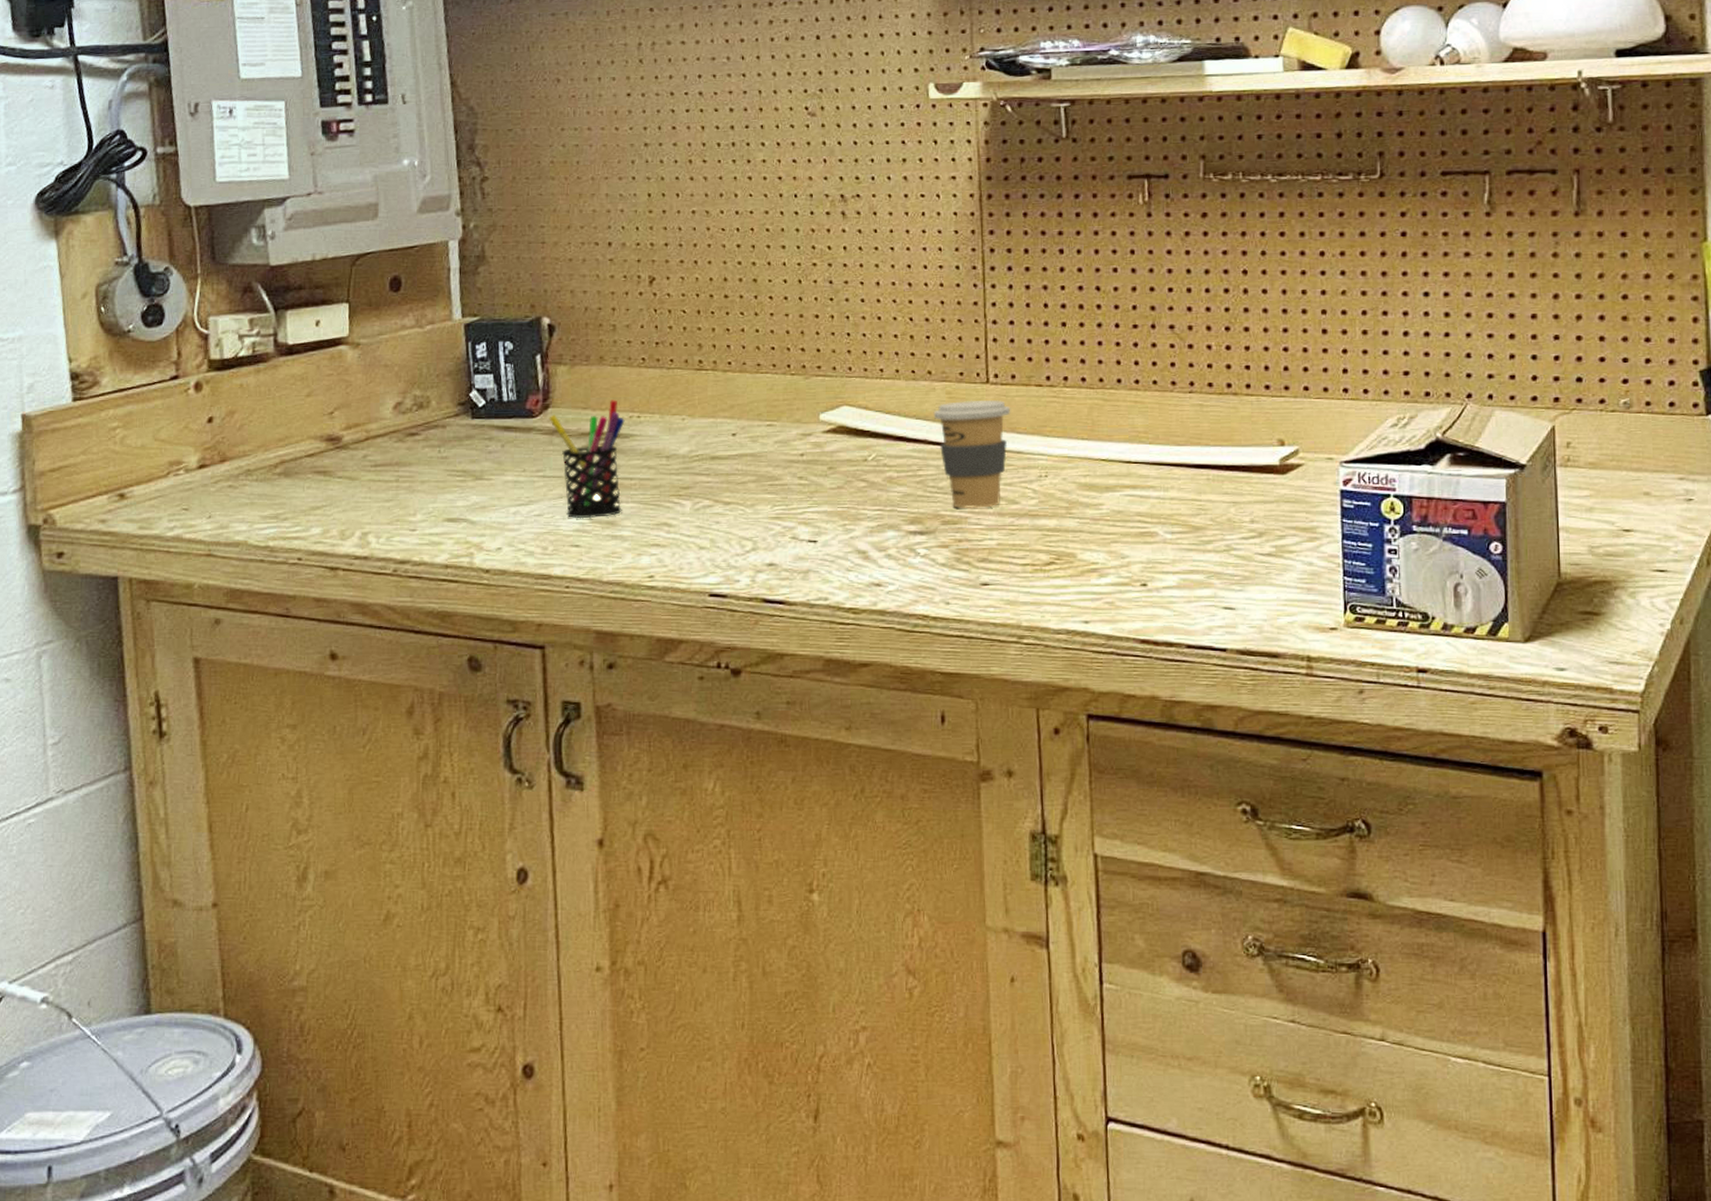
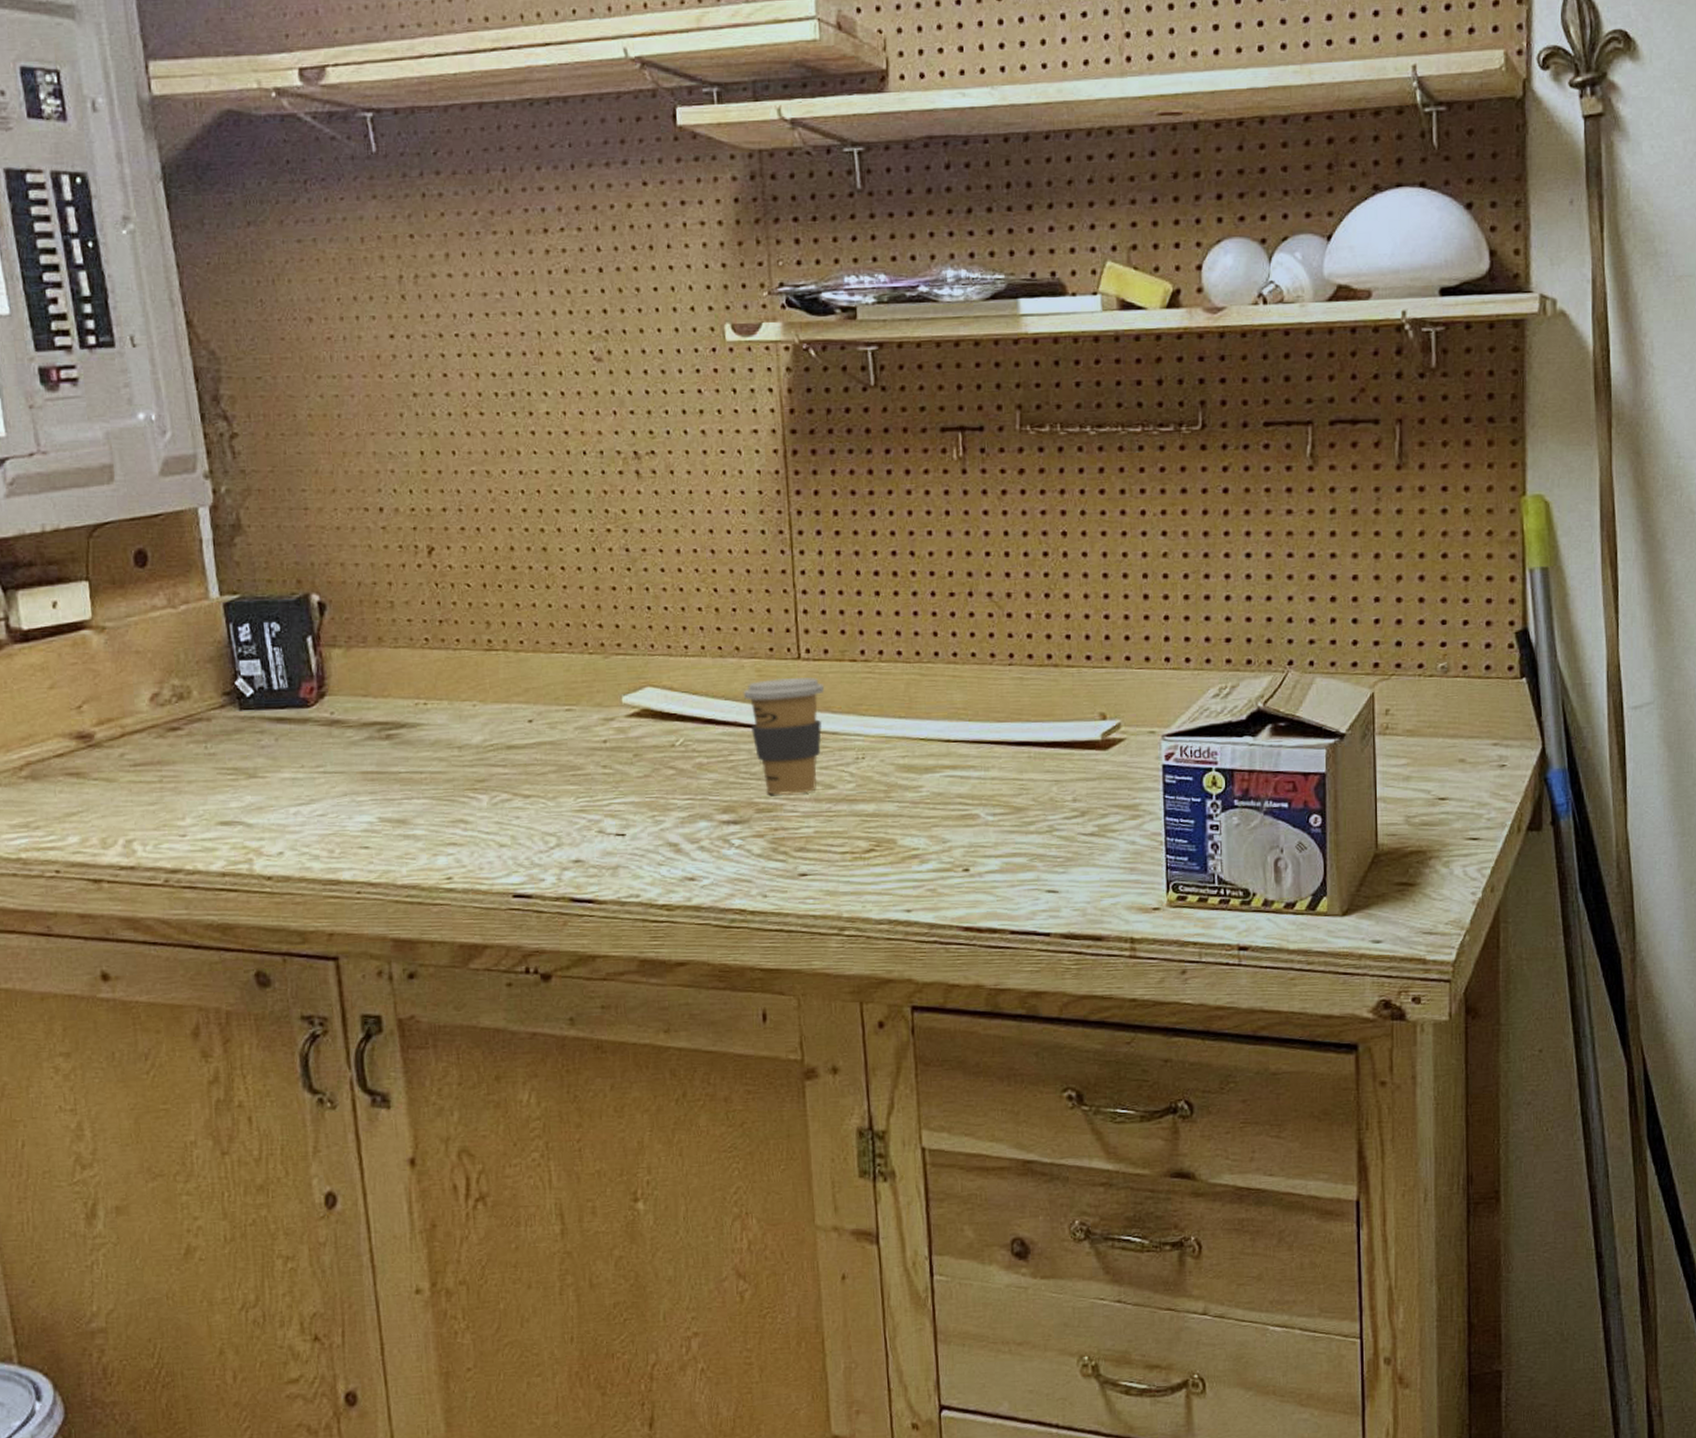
pen holder: present [549,400,625,519] -> none [325,685,413,818]

